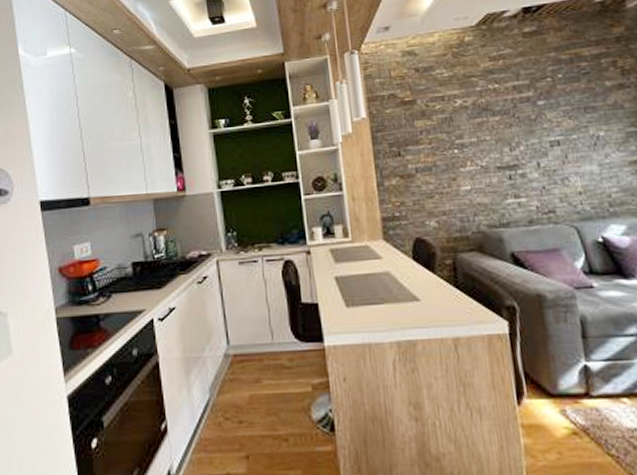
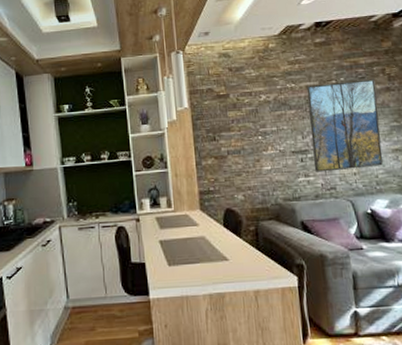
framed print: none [513,74,617,192] -> present [306,79,383,172]

